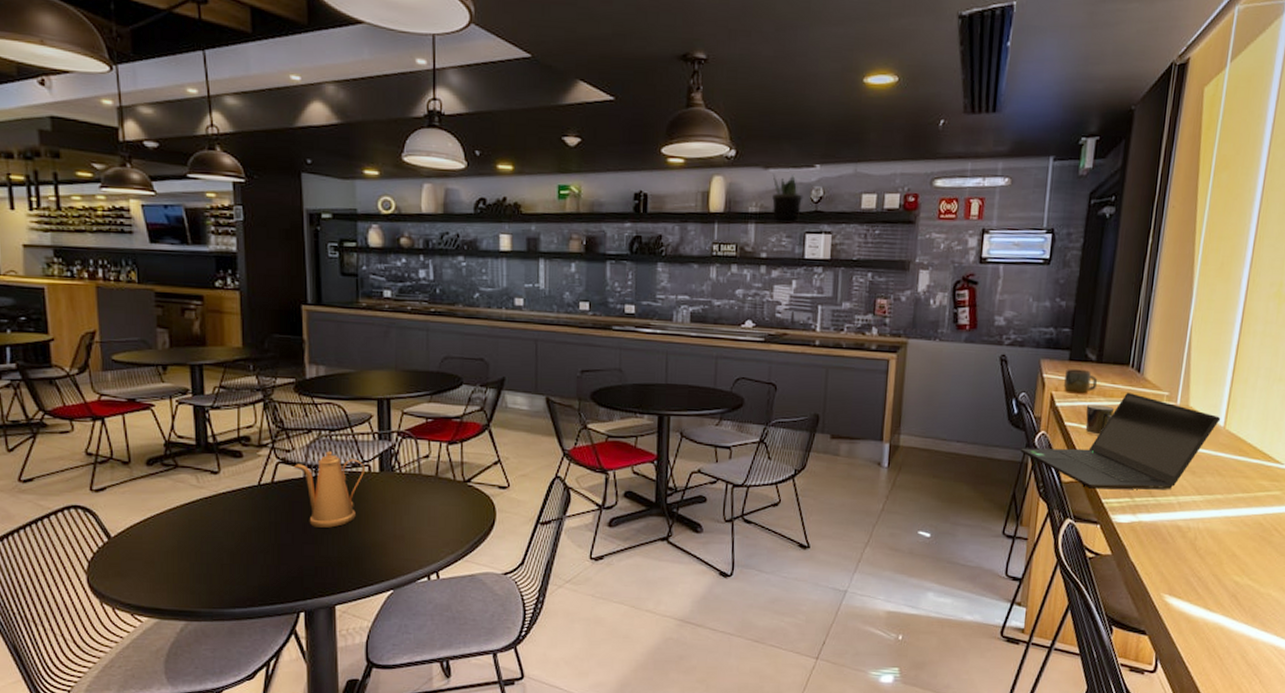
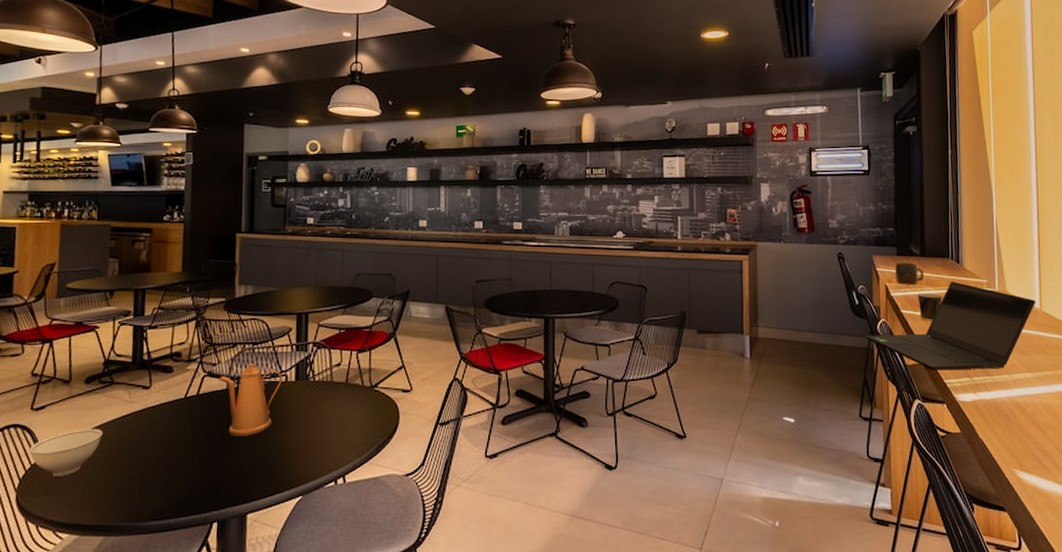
bowl: none [94,512,172,561] -> present [29,428,103,477]
planter: present [772,174,802,222] -> none [632,110,658,149]

